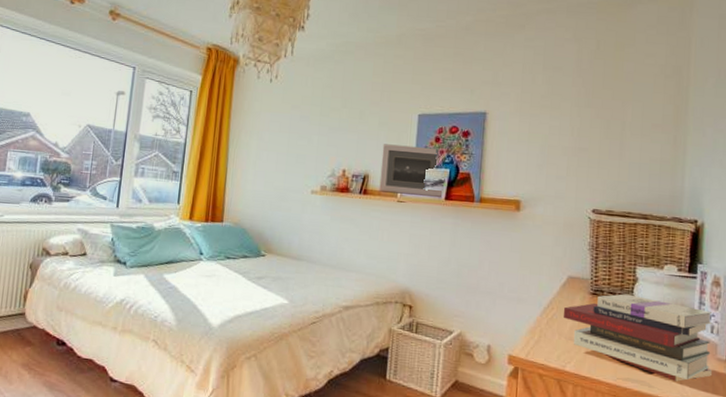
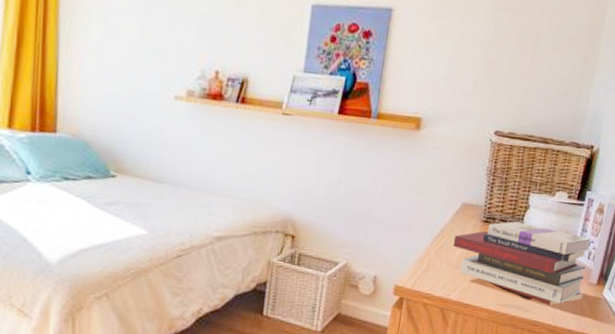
picture frame: present [379,144,443,198] -> none [260,40,337,112]

